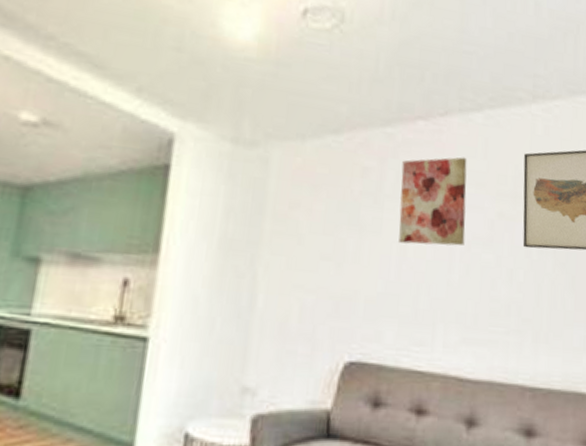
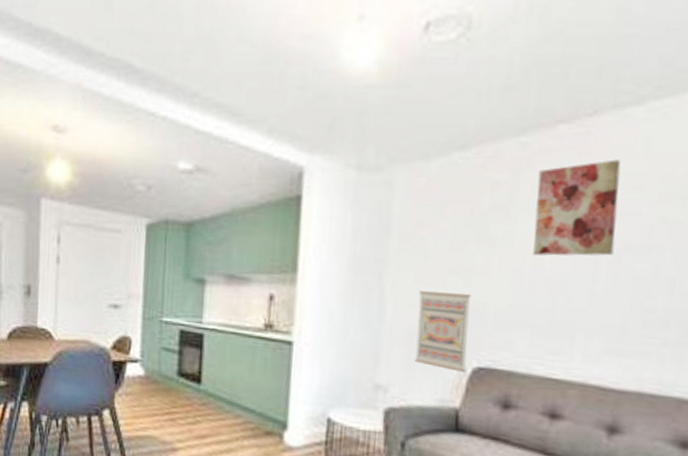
wall art: none [286,277,343,368] -> present [415,291,471,373]

